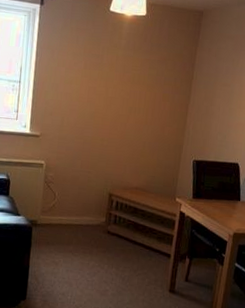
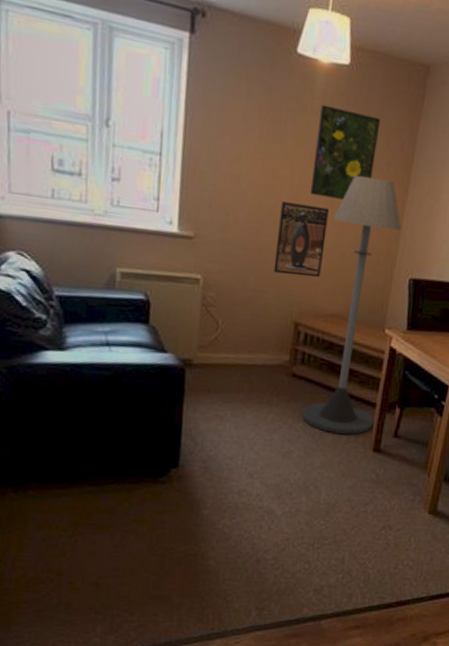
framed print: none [94,109,133,161] -> present [273,201,329,277]
floor lamp: none [114,88,186,279] -> present [302,175,402,435]
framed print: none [119,43,169,106] -> present [310,104,381,200]

